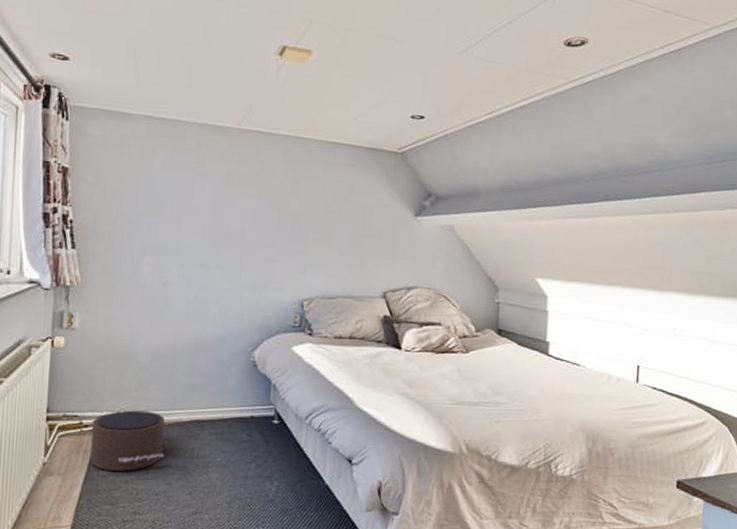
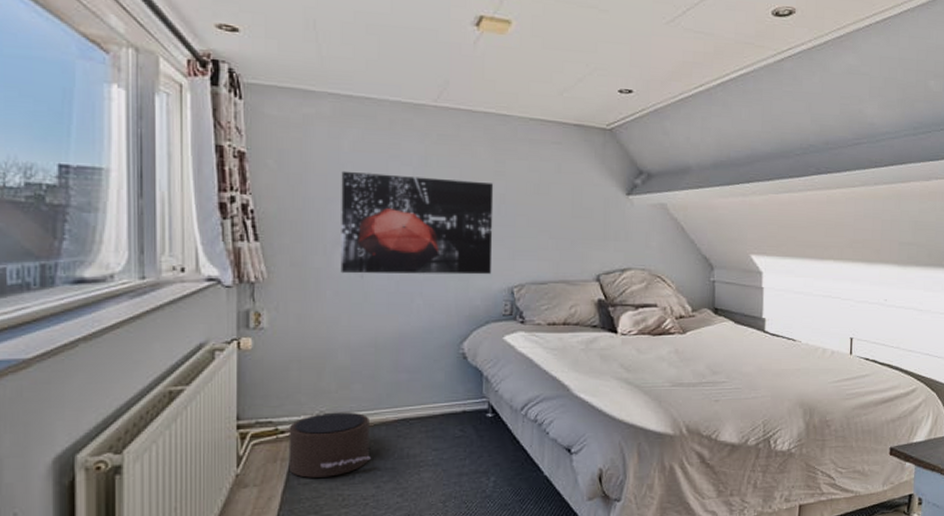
wall art: none [146,186,289,288] -> present [340,171,494,275]

